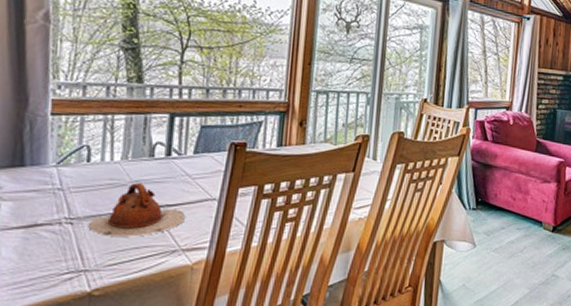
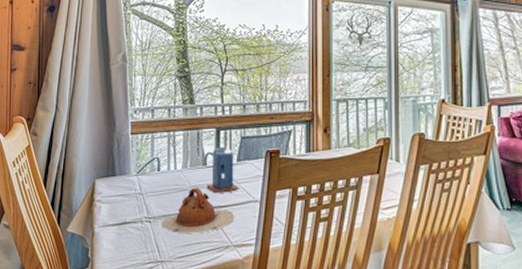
candle: none [152,134,194,191] -> present [206,145,239,194]

